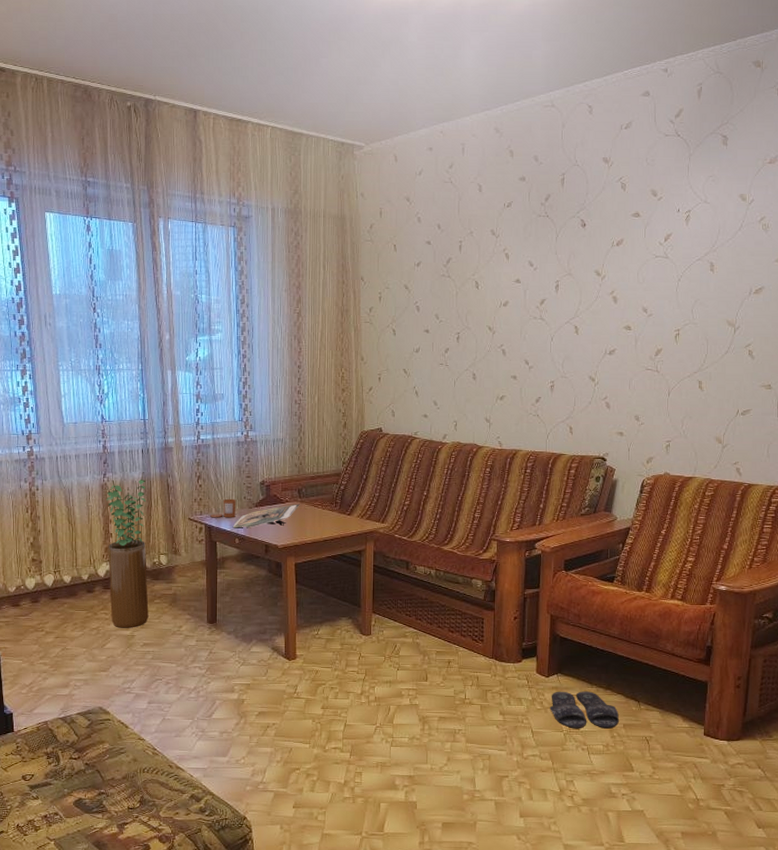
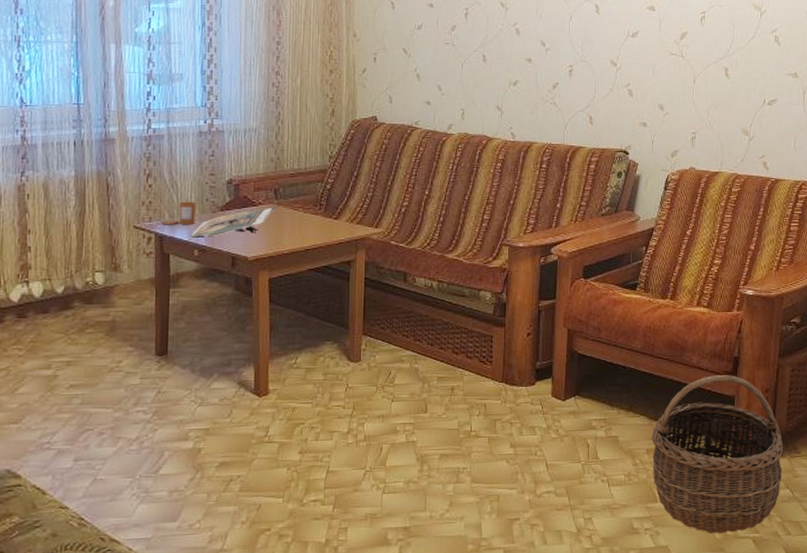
vase: present [106,472,149,628] -> none [24,169,79,367]
slippers: present [549,691,619,729] -> none [566,414,642,459]
wicker basket: none [628,662,756,804] -> present [651,375,784,534]

